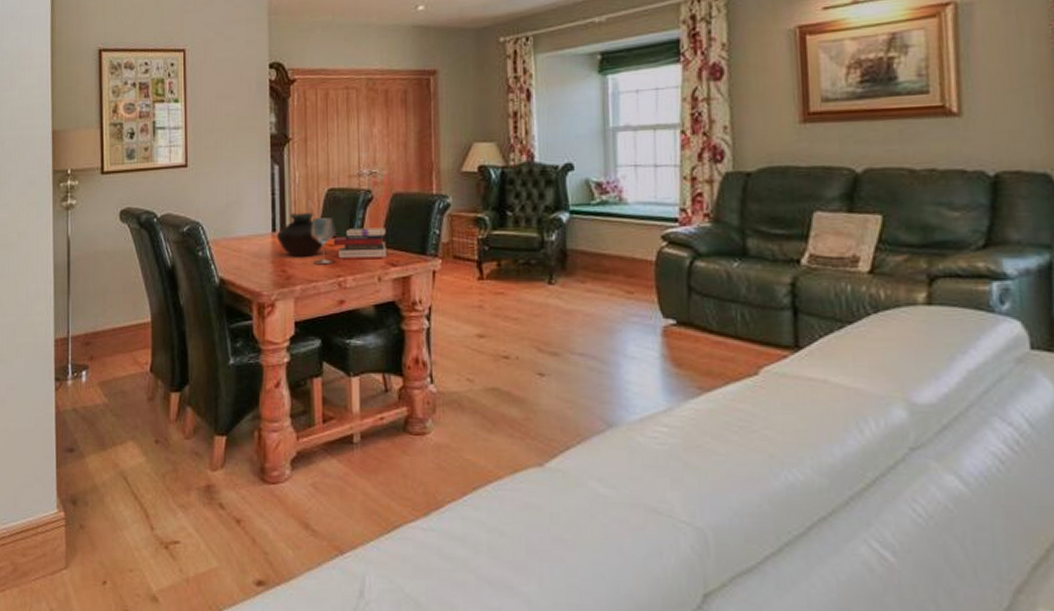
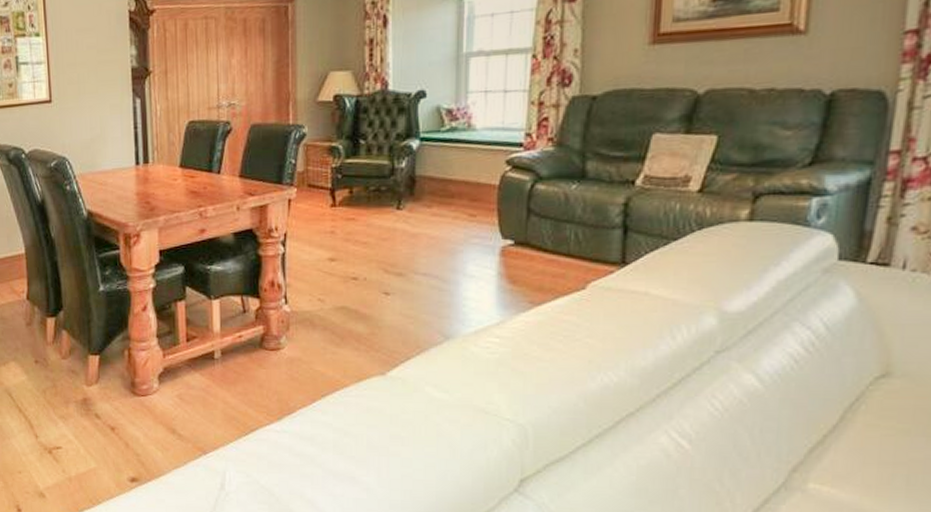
vase: present [276,213,323,258] -> none [139,145,184,190]
wine glass: present [310,218,336,265] -> none [172,150,196,196]
books: present [333,227,388,261] -> none [194,158,246,191]

